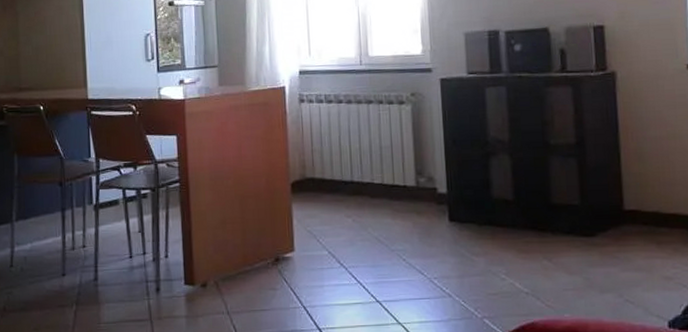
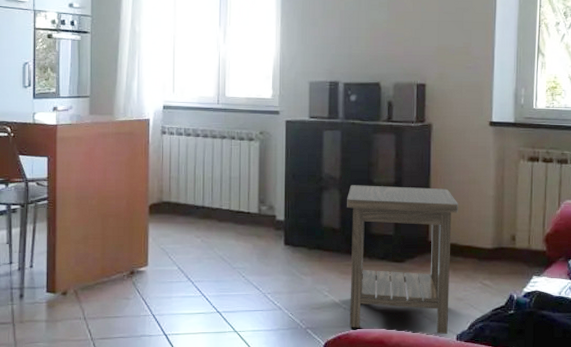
side table: none [519,147,657,322] -> present [347,185,458,335]

